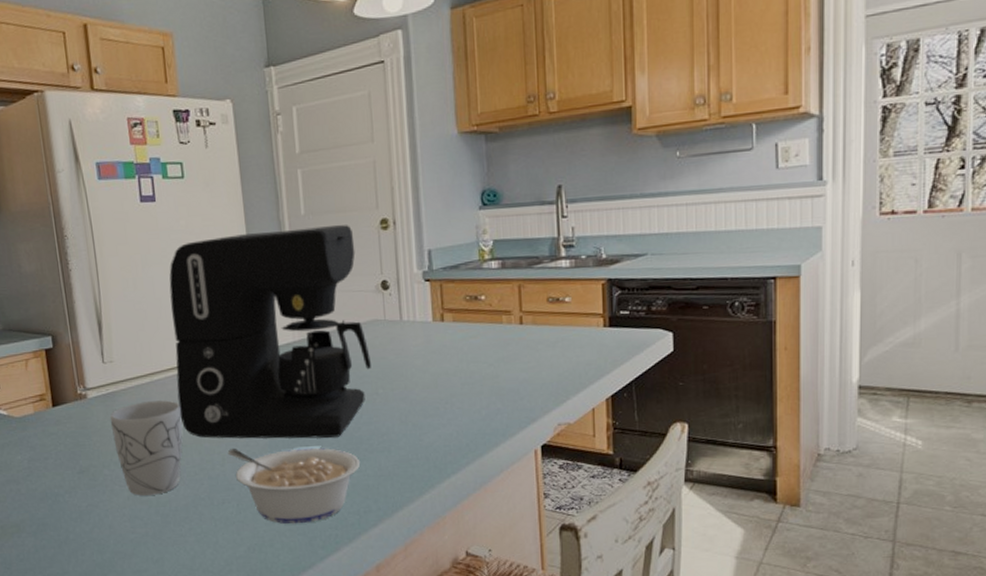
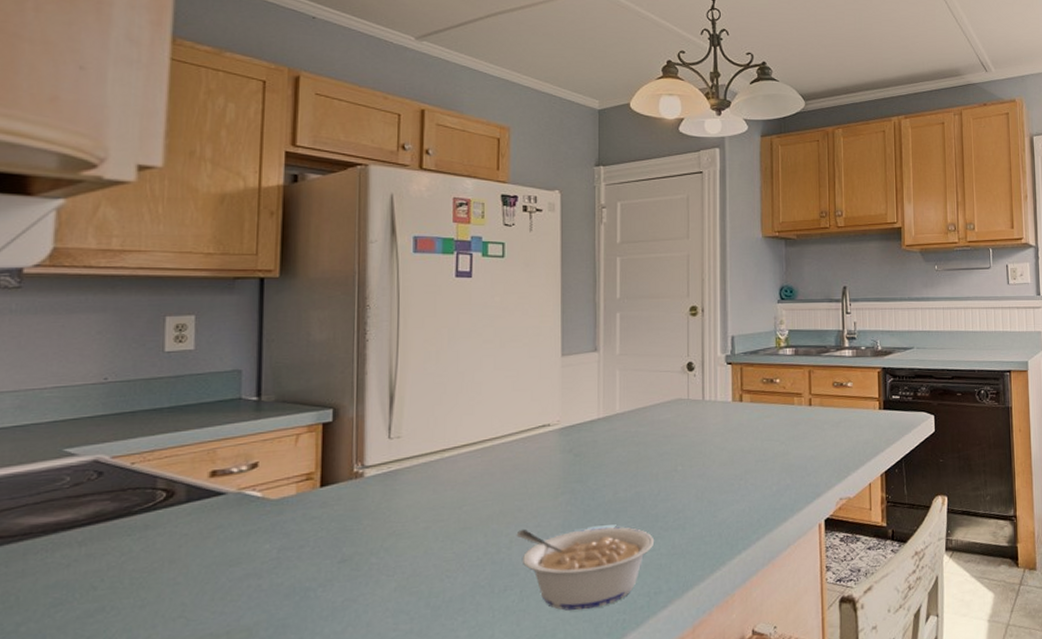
mug: present [110,400,183,496] -> none [387,479,470,586]
coffee maker: present [169,225,371,439] -> none [468,310,672,519]

